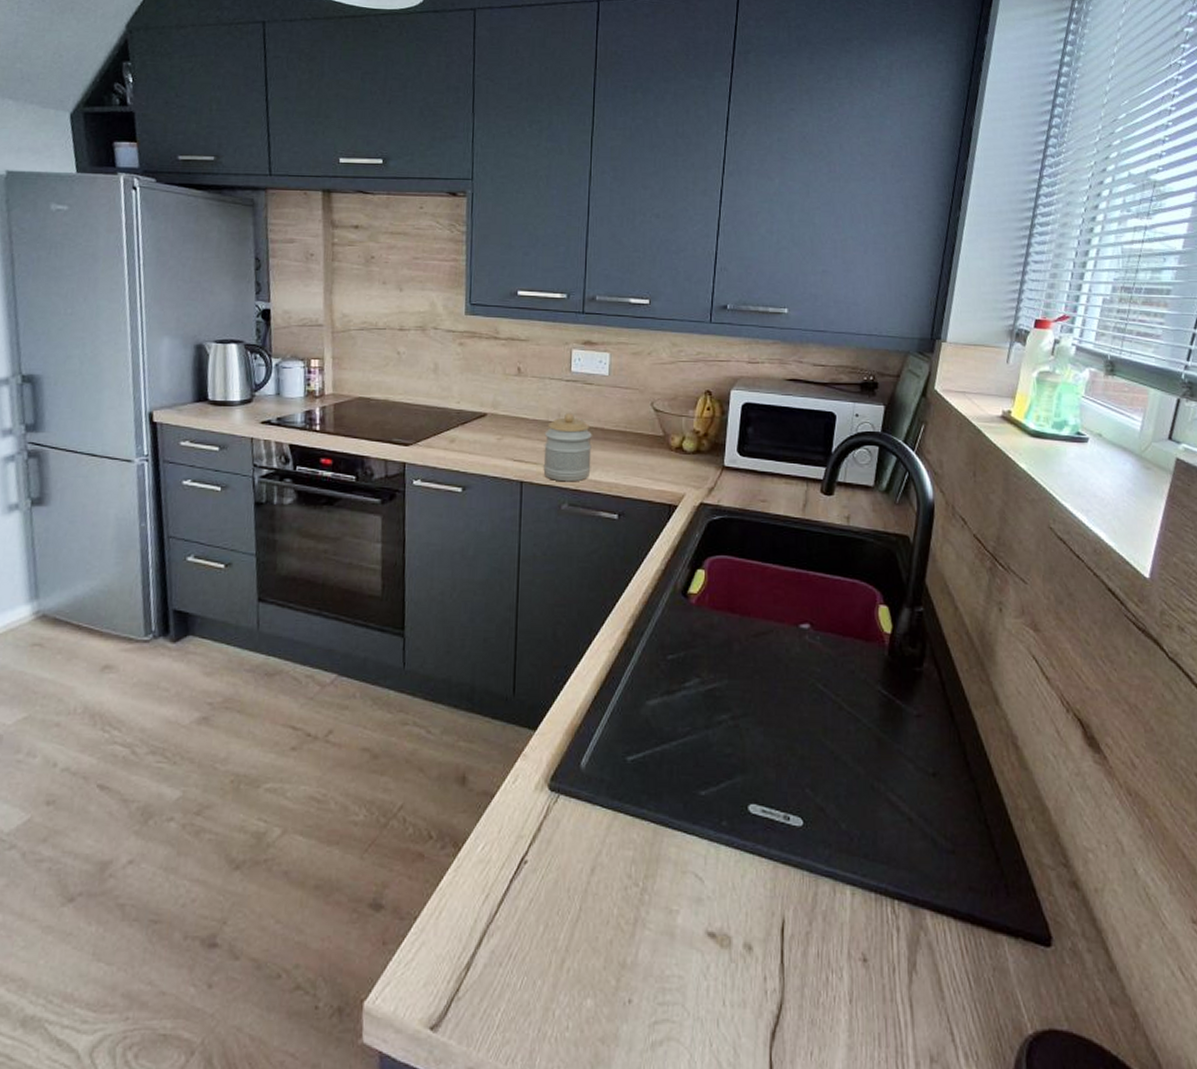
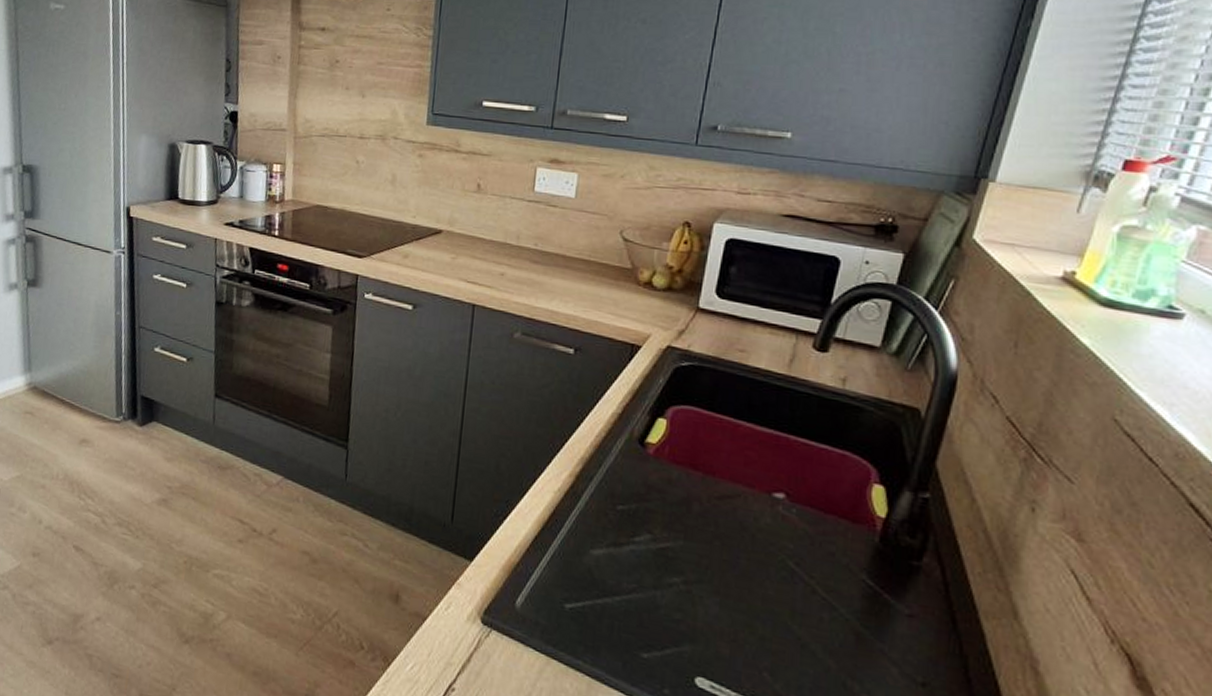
jar: present [543,413,592,482] -> none [497,236,552,310]

